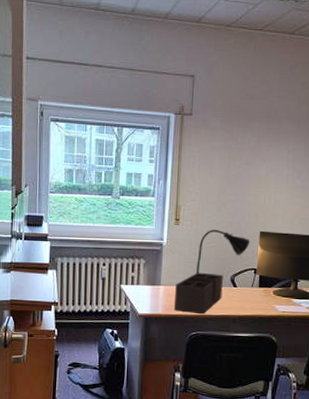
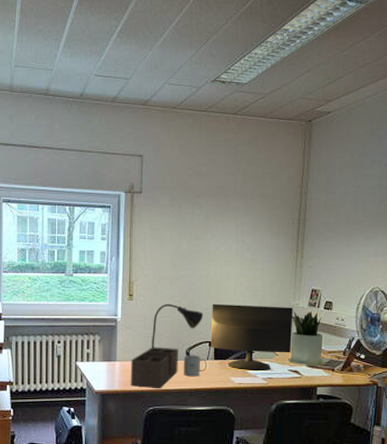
mug: none [227,281,252,304] -> present [183,355,207,377]

